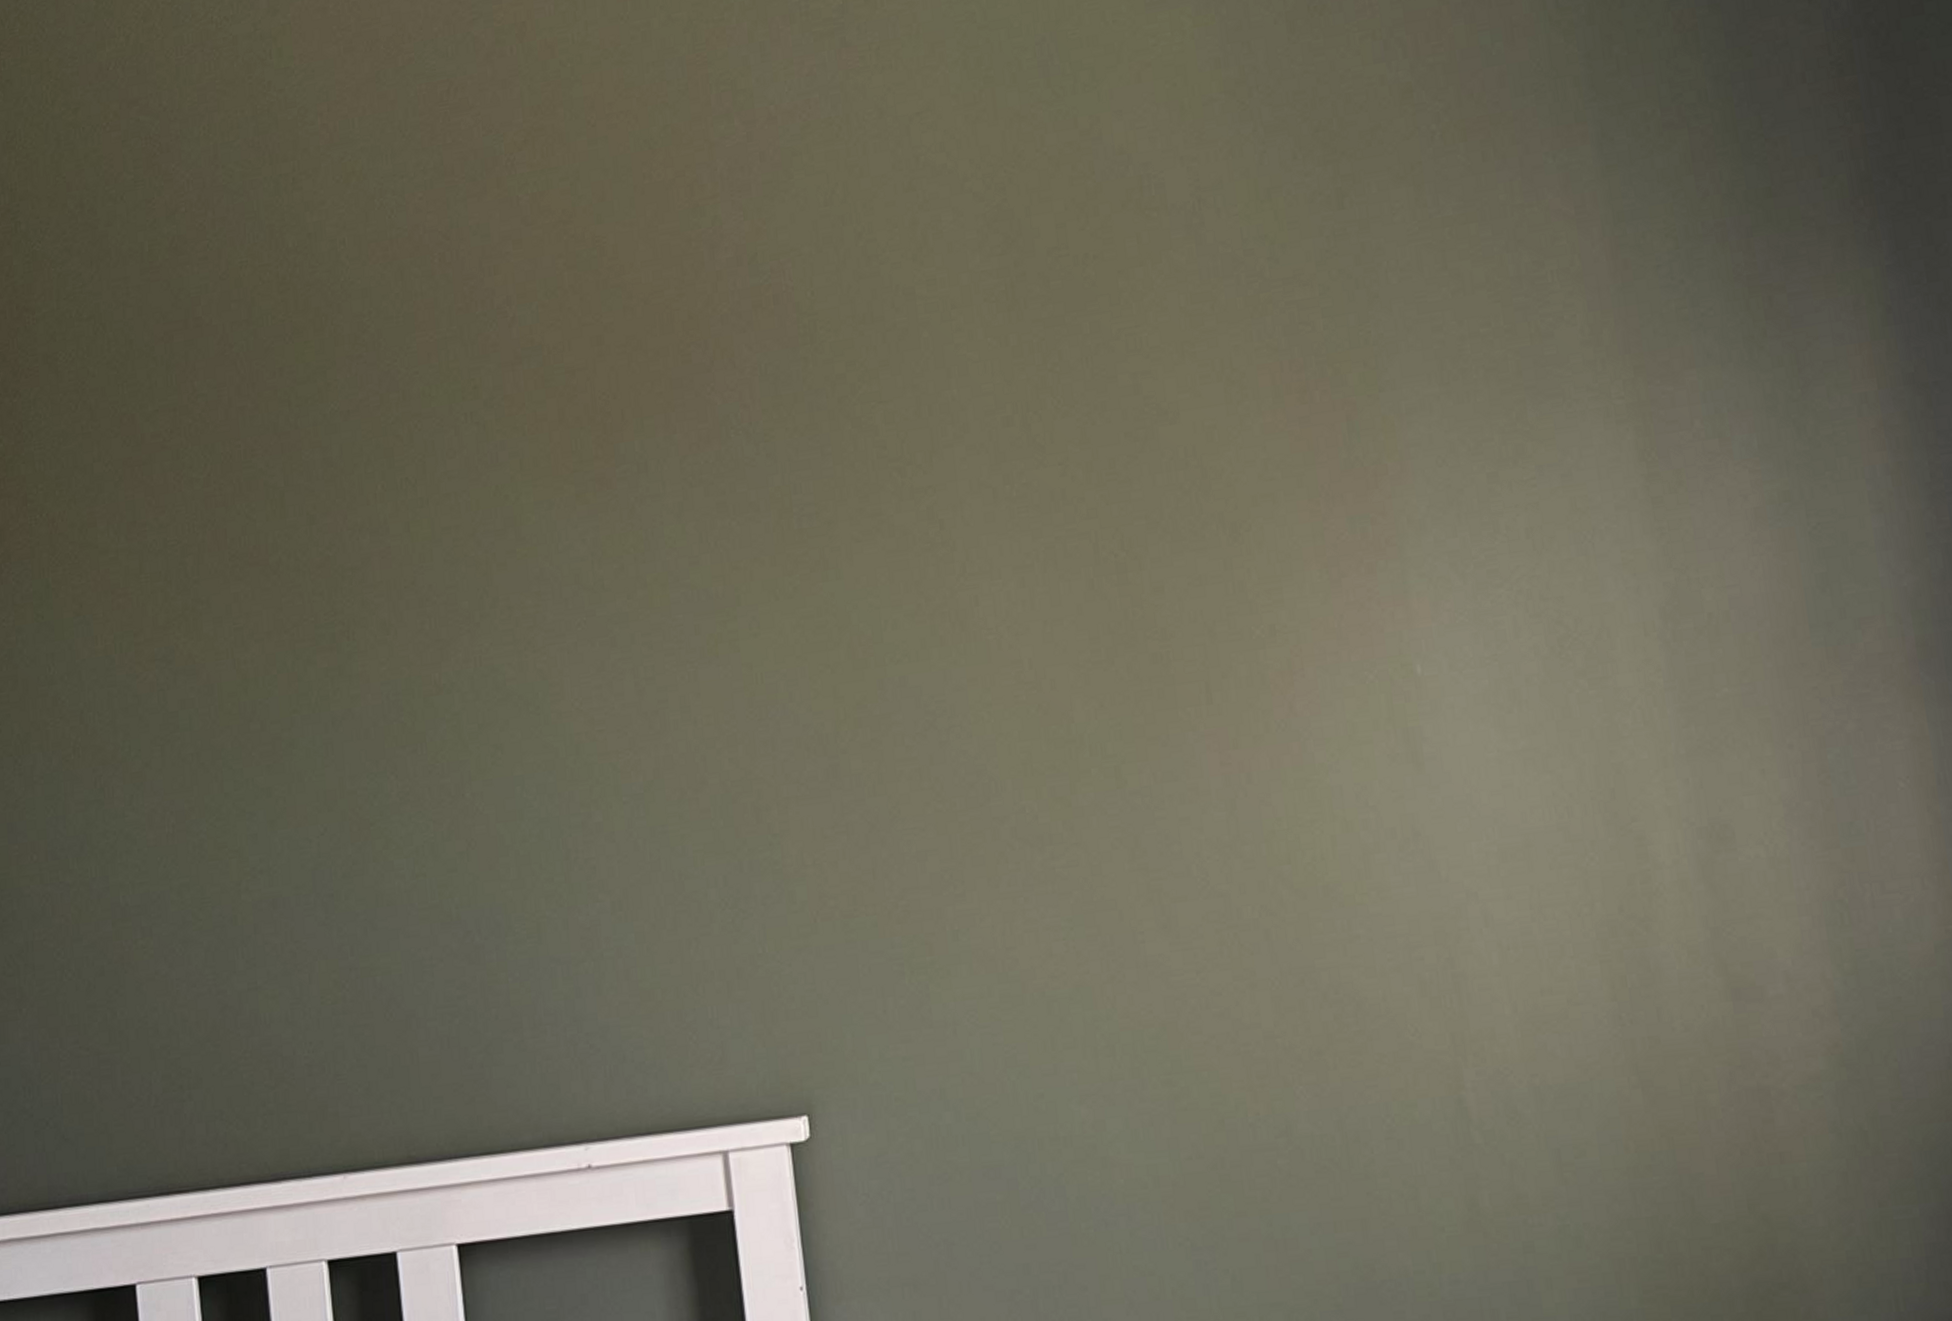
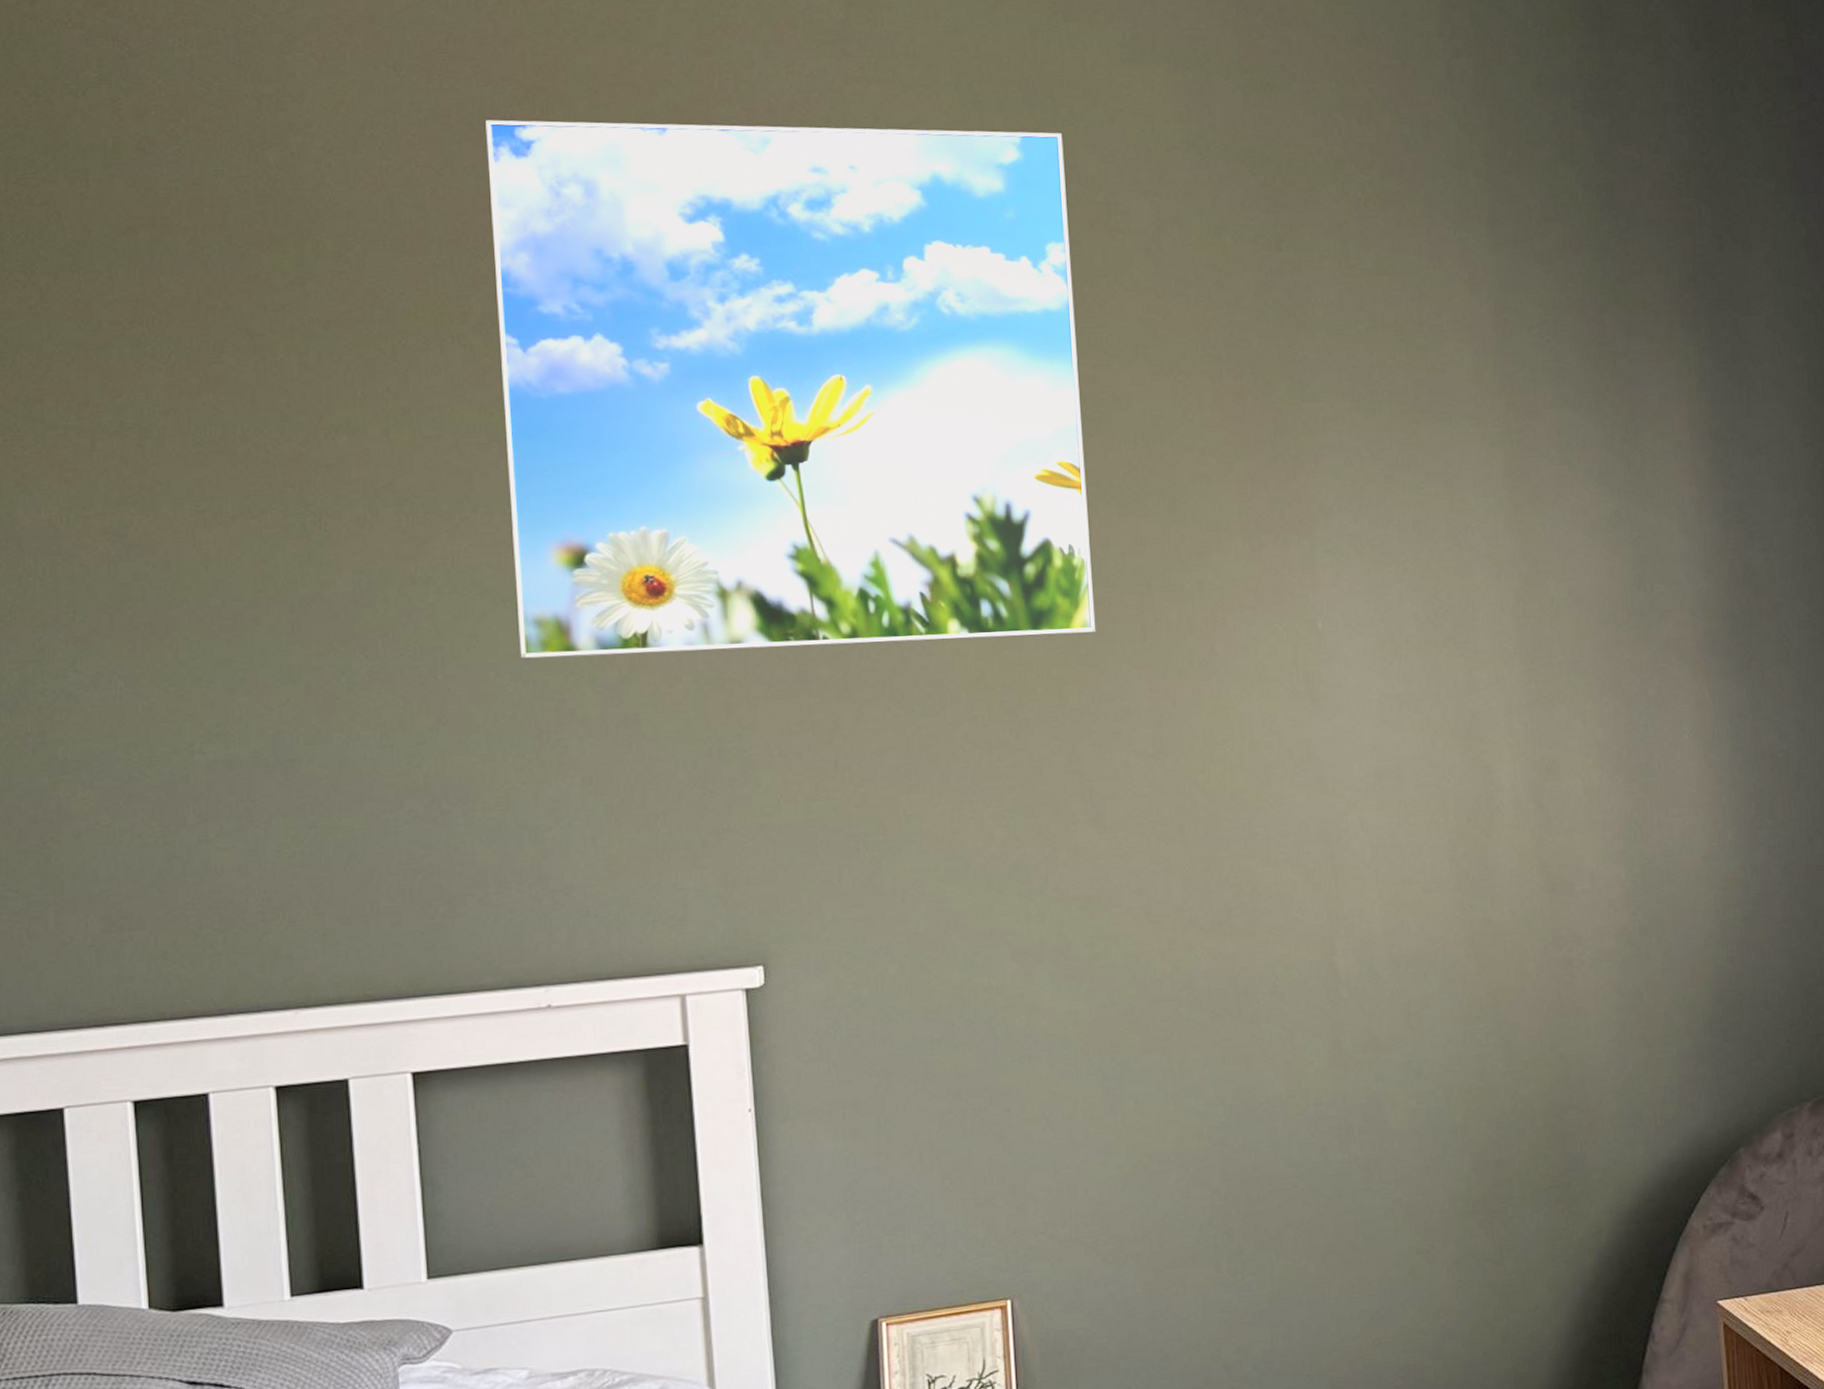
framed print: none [488,101,1155,770] -> present [485,120,1096,660]

